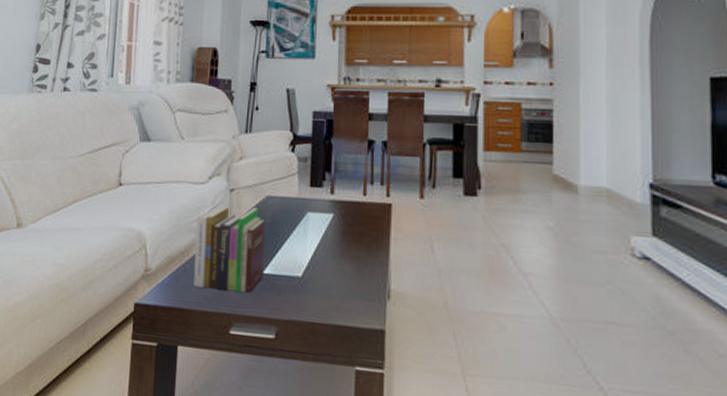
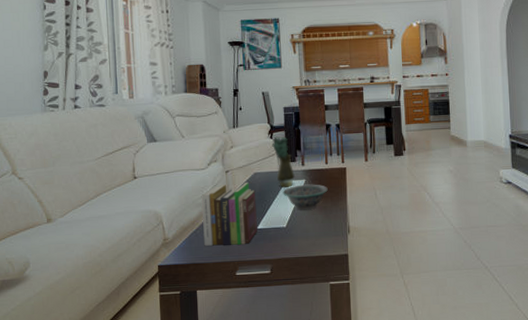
vase: none [292,149,321,223] -> present [271,136,296,188]
decorative bowl: none [301,220,364,258] -> present [282,184,328,210]

